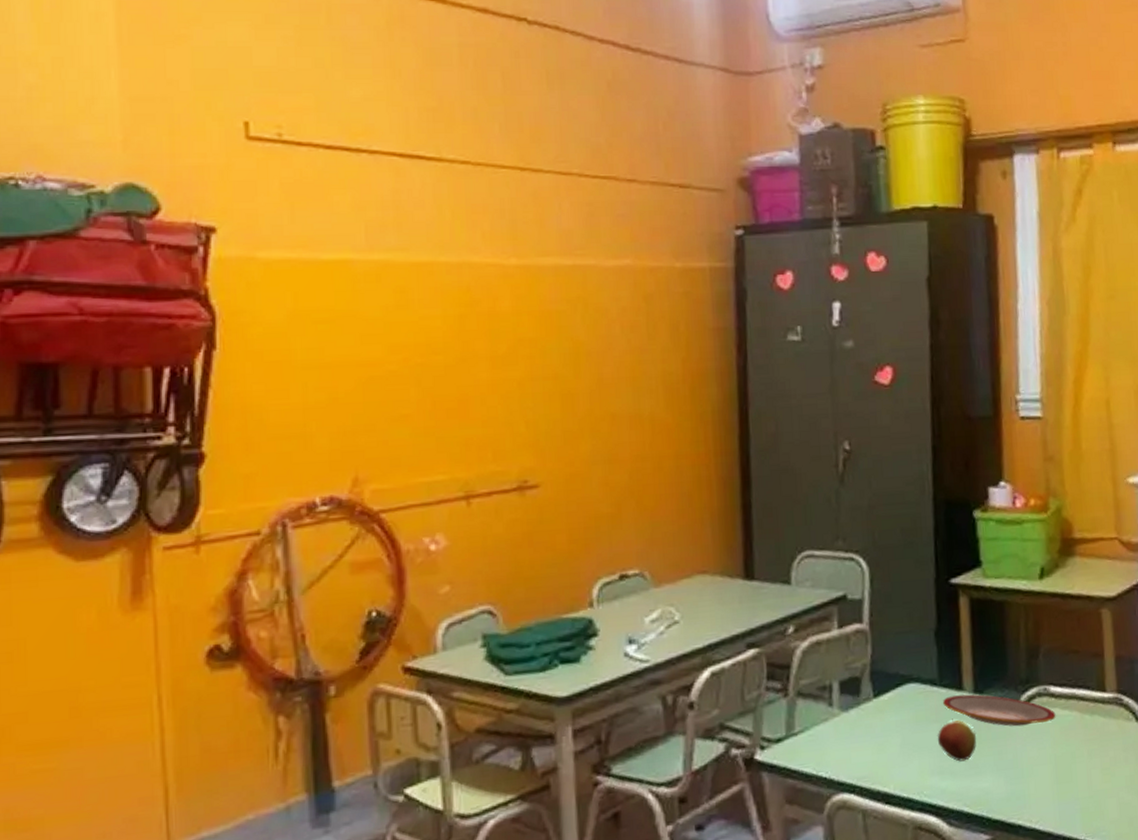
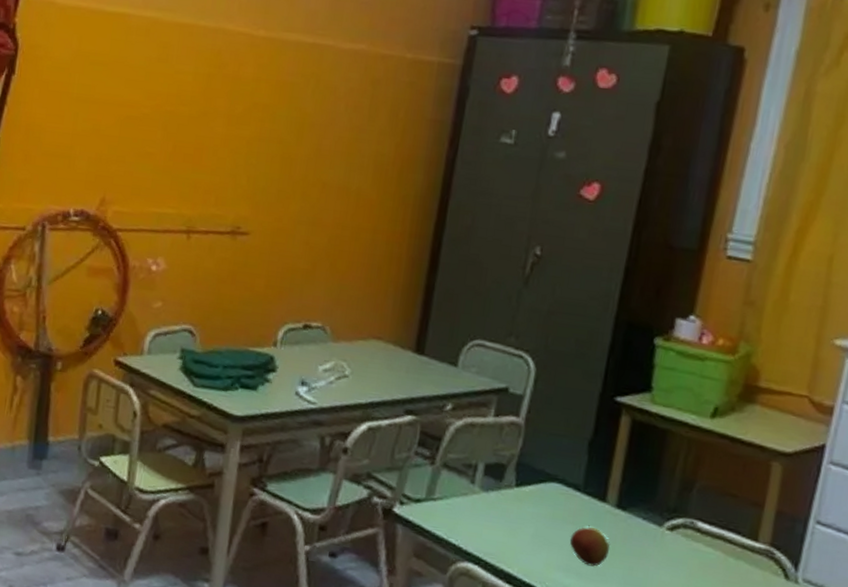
plate: present [943,694,1056,727] -> none [583,504,698,554]

